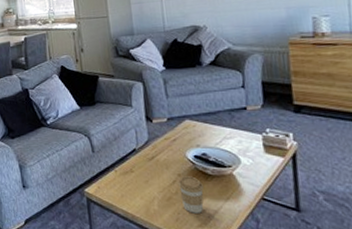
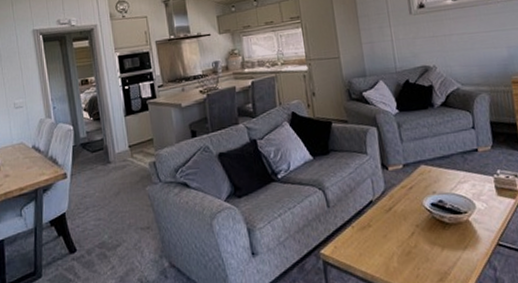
coffee cup: present [177,176,204,213] -> none [416,226,443,267]

